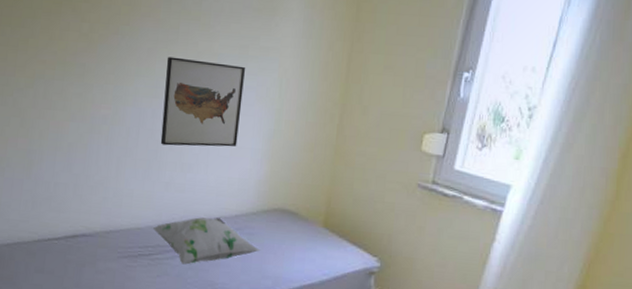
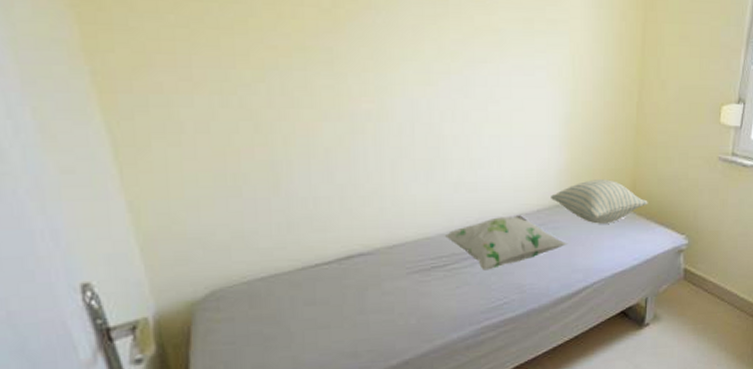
wall art: present [160,57,246,147] -> none [437,35,533,141]
pillow: none [249,193,342,236] -> present [551,179,648,224]

